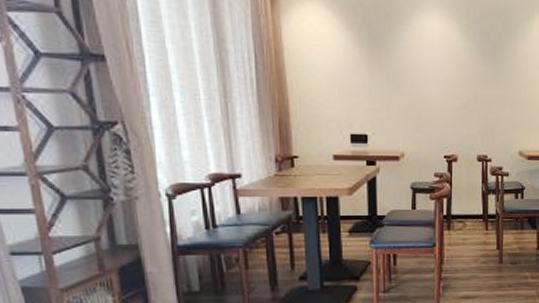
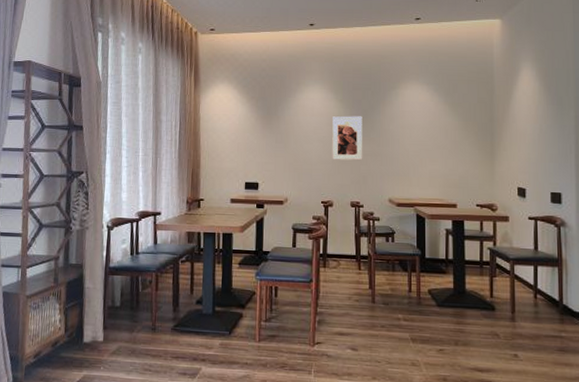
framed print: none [456,52,492,107] -> present [332,116,363,161]

